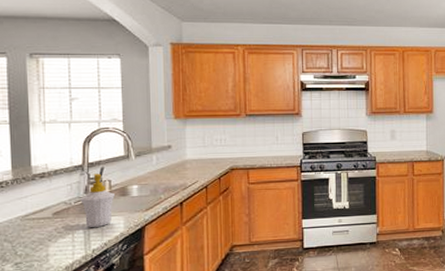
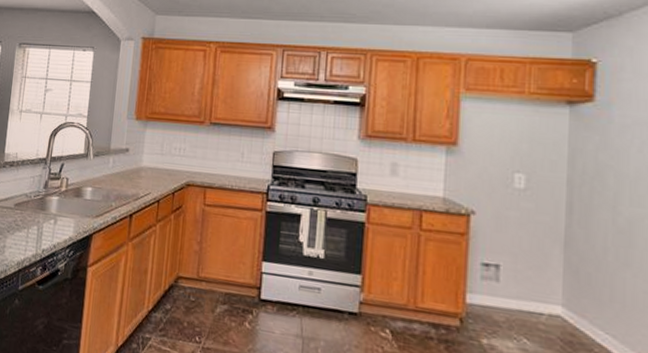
soap bottle: present [80,173,115,228] -> none [39,169,70,227]

